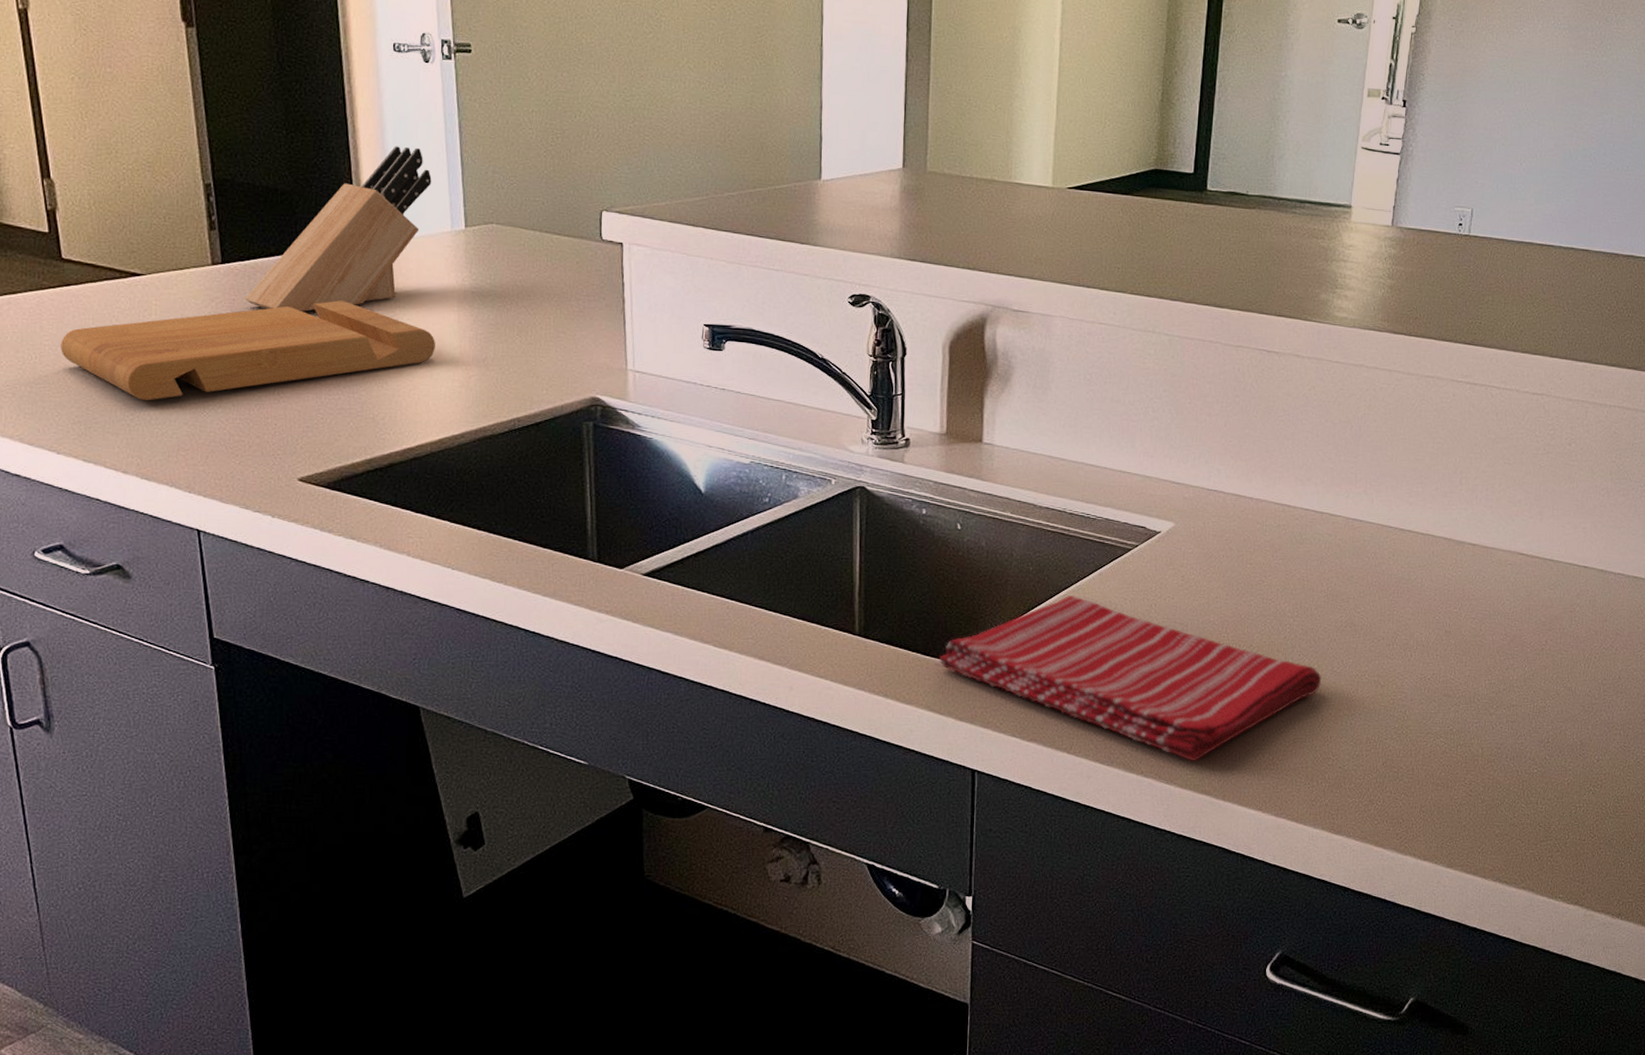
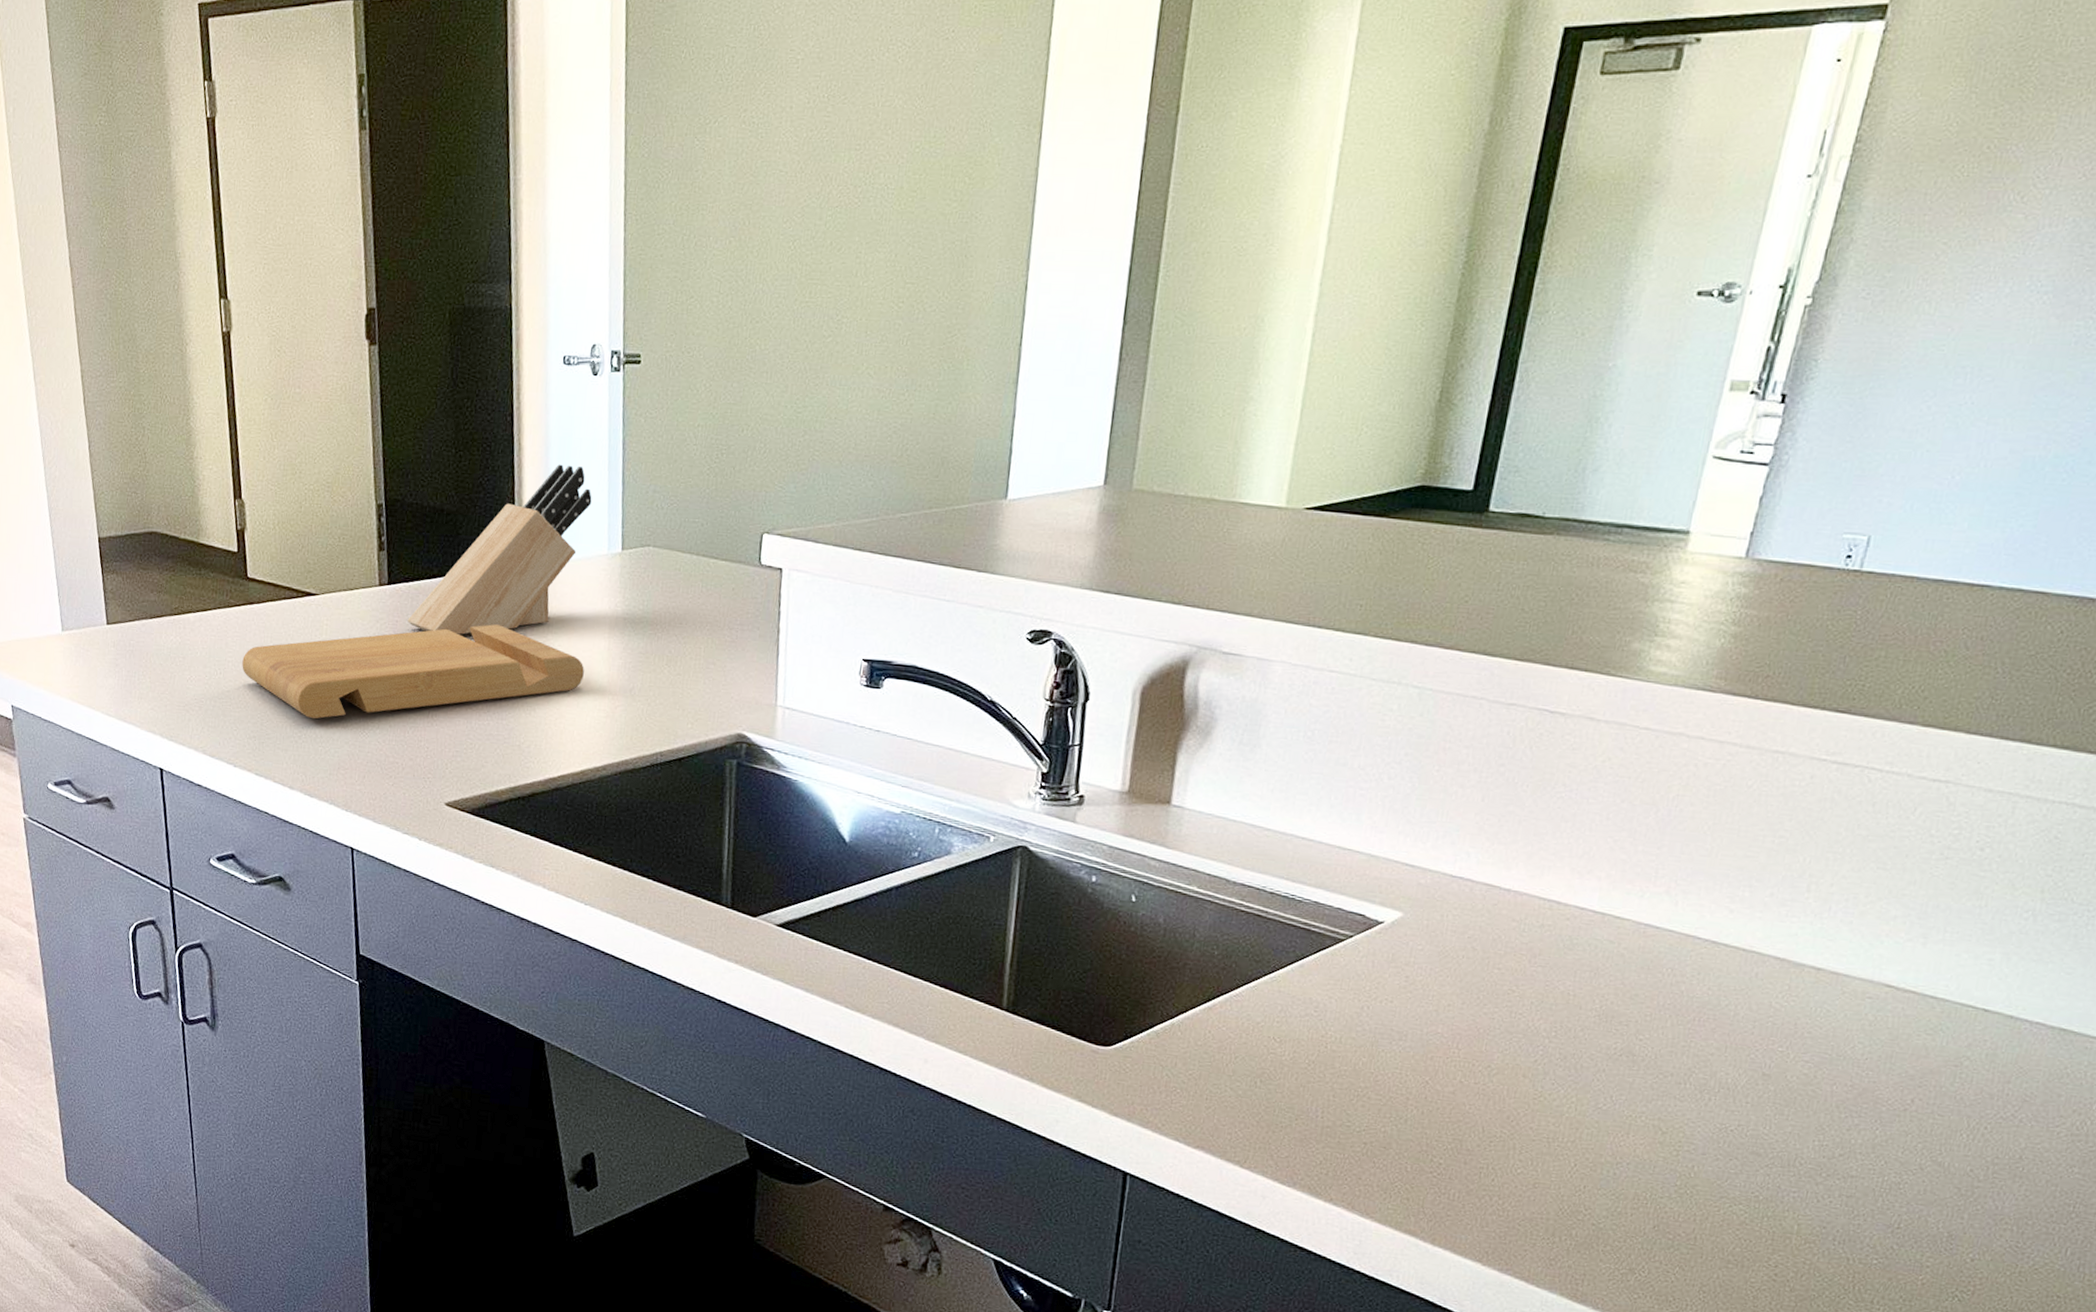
dish towel: present [939,596,1322,761] -> none [1097,987,1581,1195]

